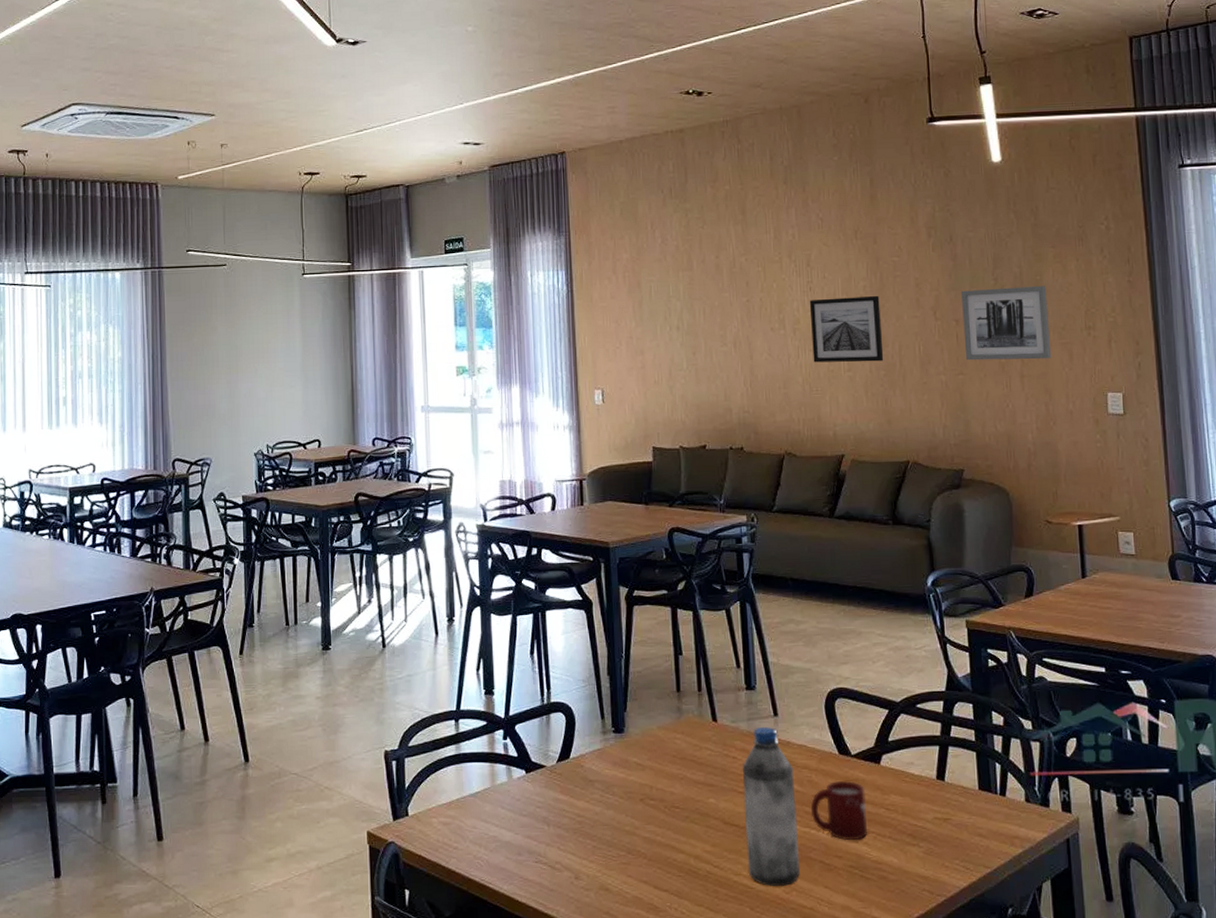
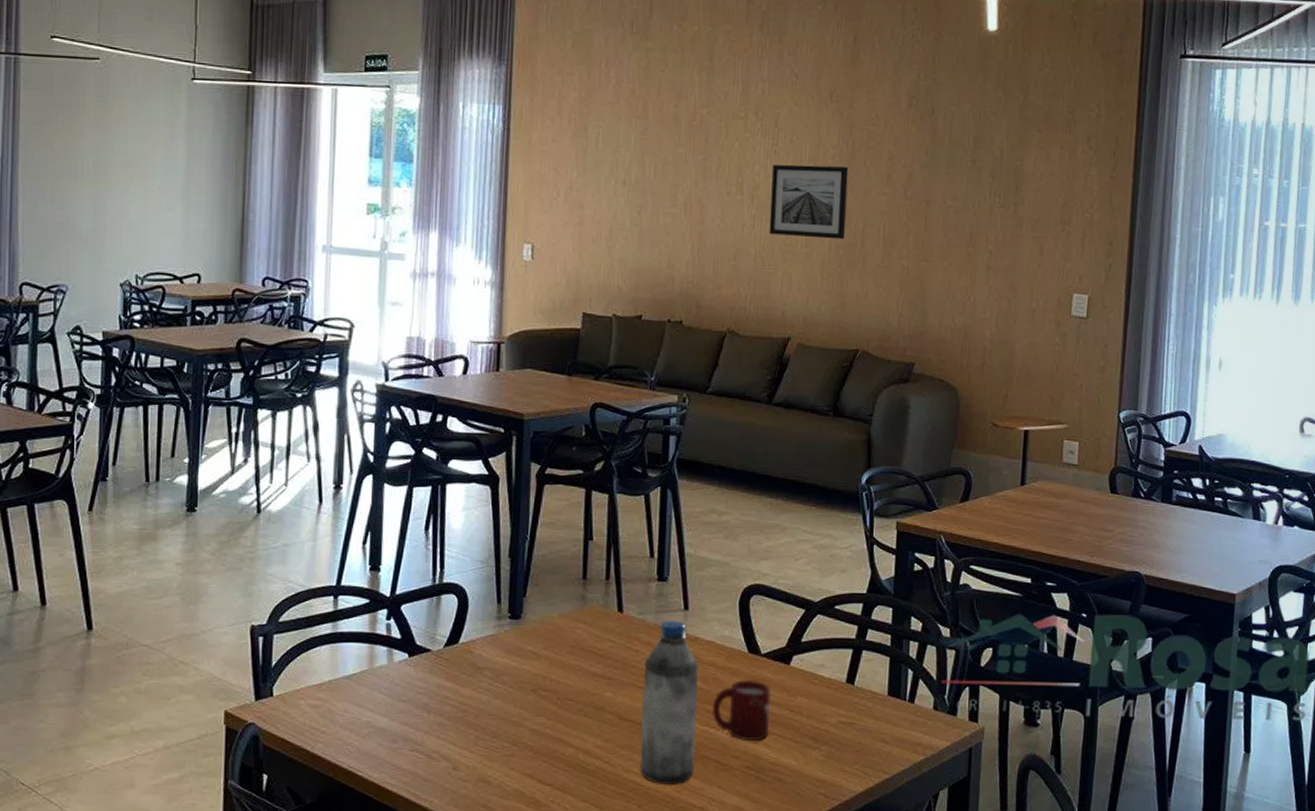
wall art: present [961,286,1052,361] -> none [932,170,1026,252]

